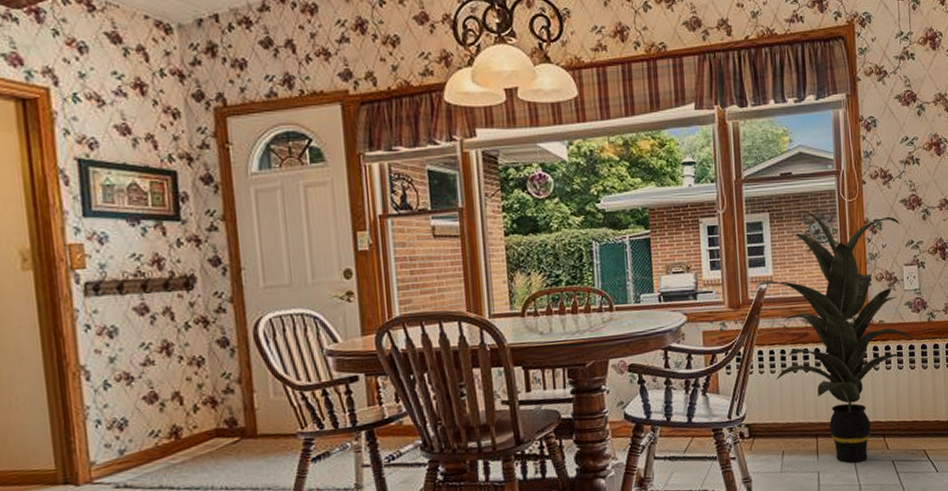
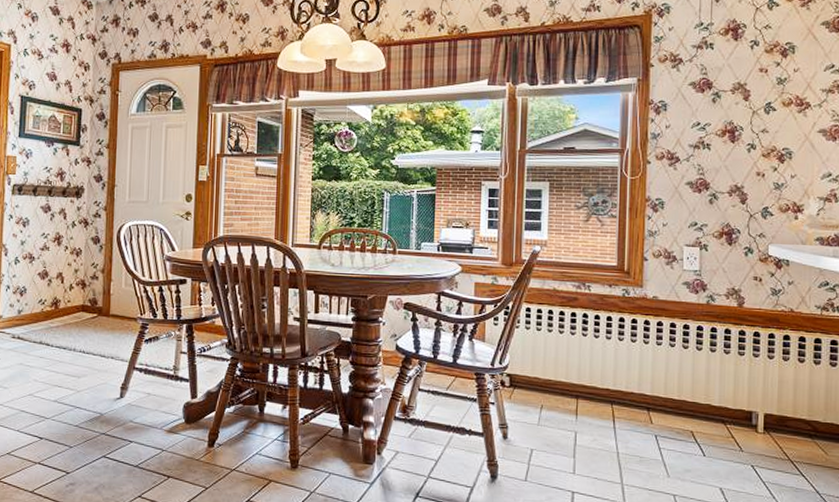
indoor plant: present [755,210,915,464] -> none [529,183,691,431]

